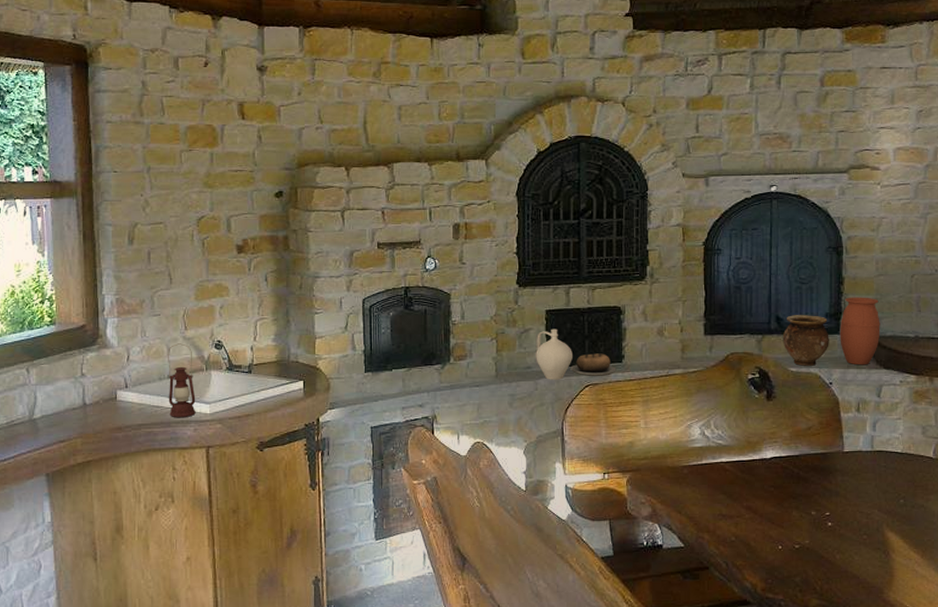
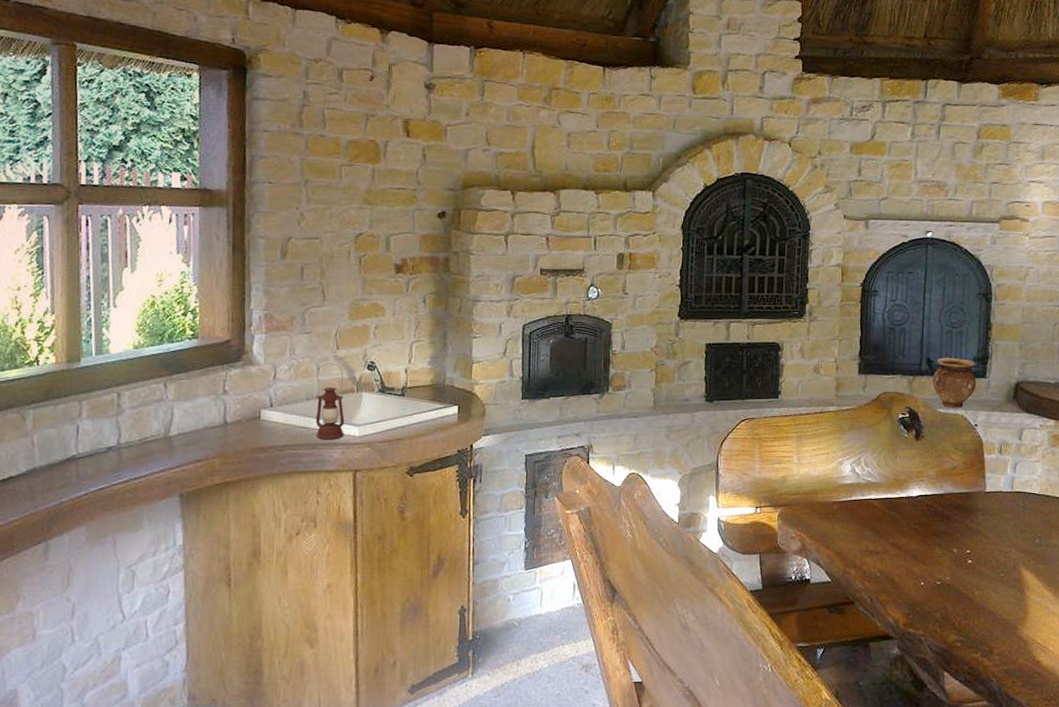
ceramic jug: present [536,329,573,380] -> none [694,362,730,413]
bread: present [570,353,617,377] -> none [727,388,773,412]
decorative vase: present [840,297,881,365] -> none [986,342,1024,409]

